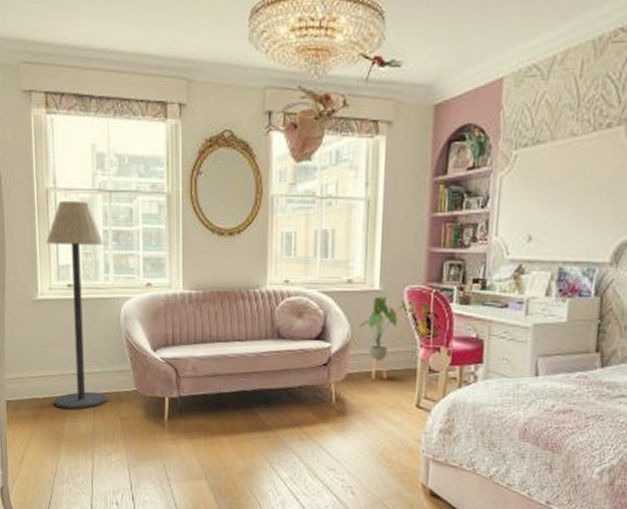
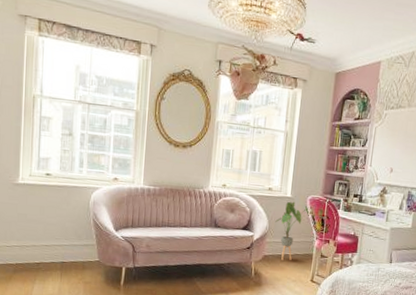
floor lamp: present [46,201,108,409] -> none [26,107,81,274]

